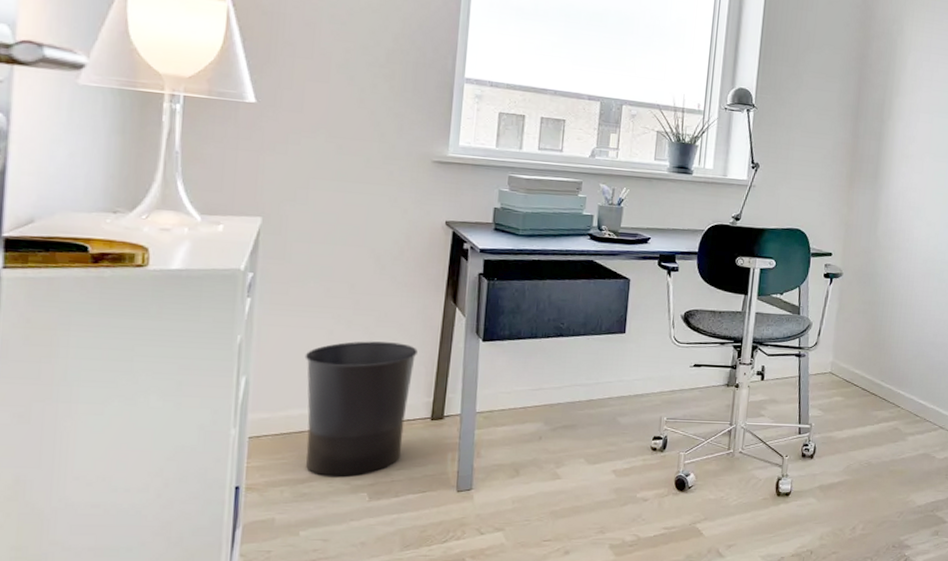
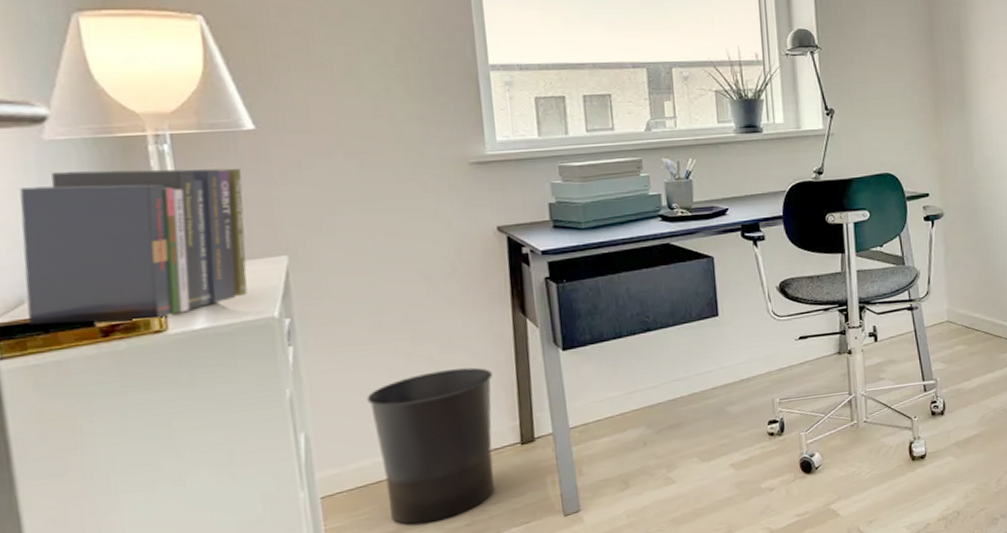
books: none [33,113,236,254] -> present [19,168,248,325]

